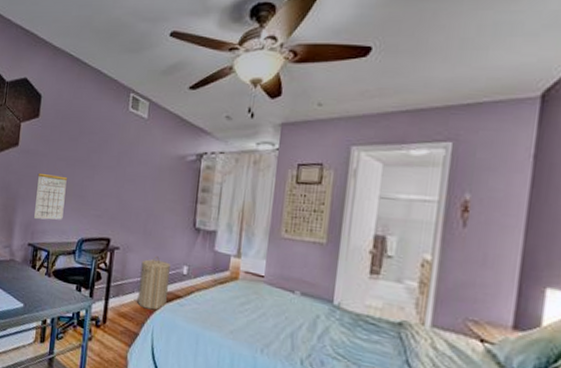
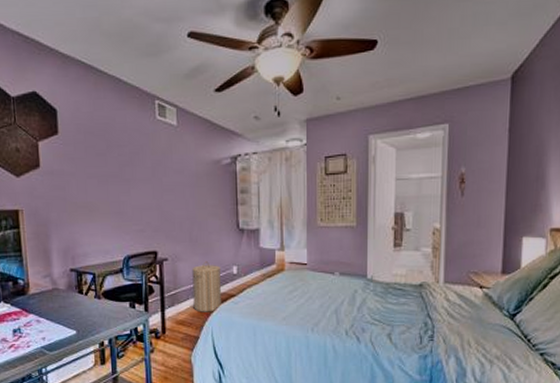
calendar: present [34,169,68,220] -> none [67,188,104,242]

